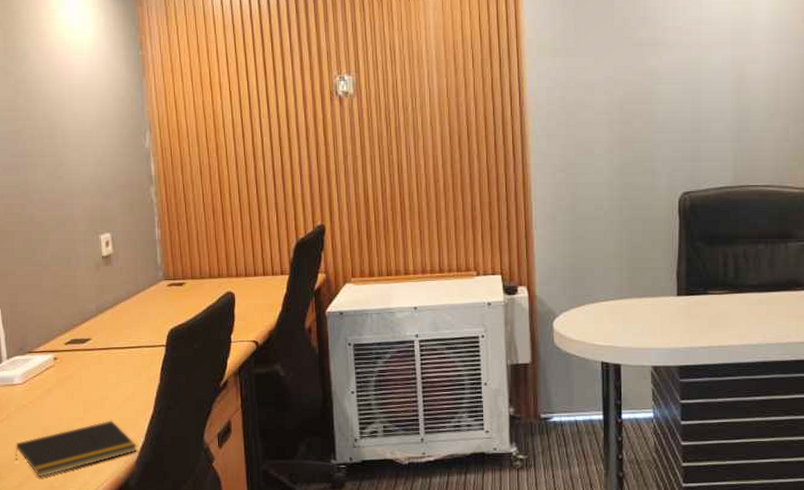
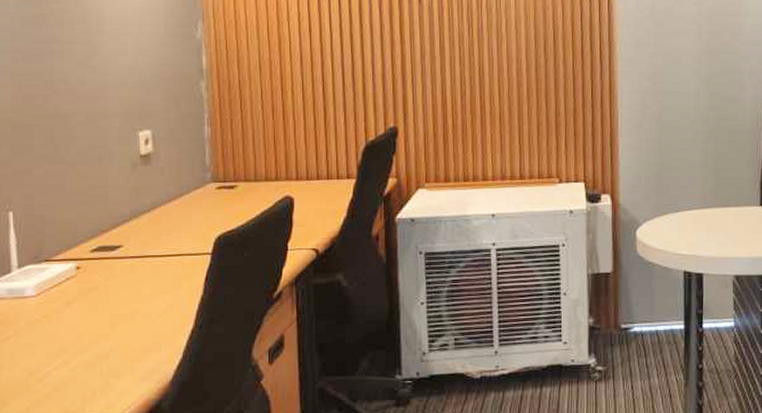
notepad: present [15,420,138,477] -> none [23,336,174,401]

